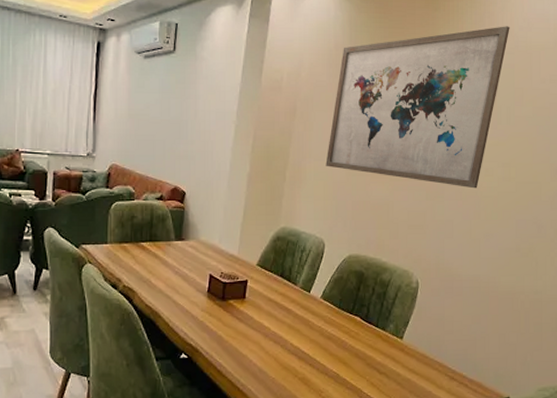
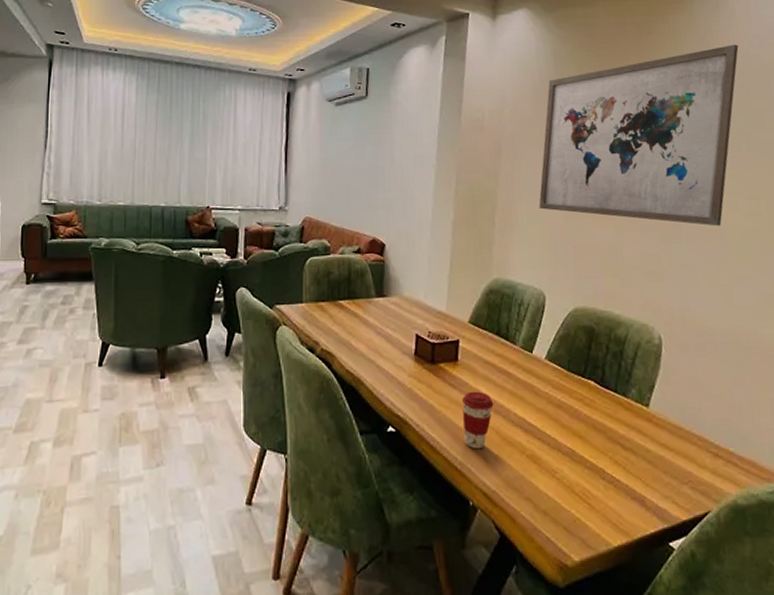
coffee cup: none [247,324,274,373] -> present [462,391,494,449]

